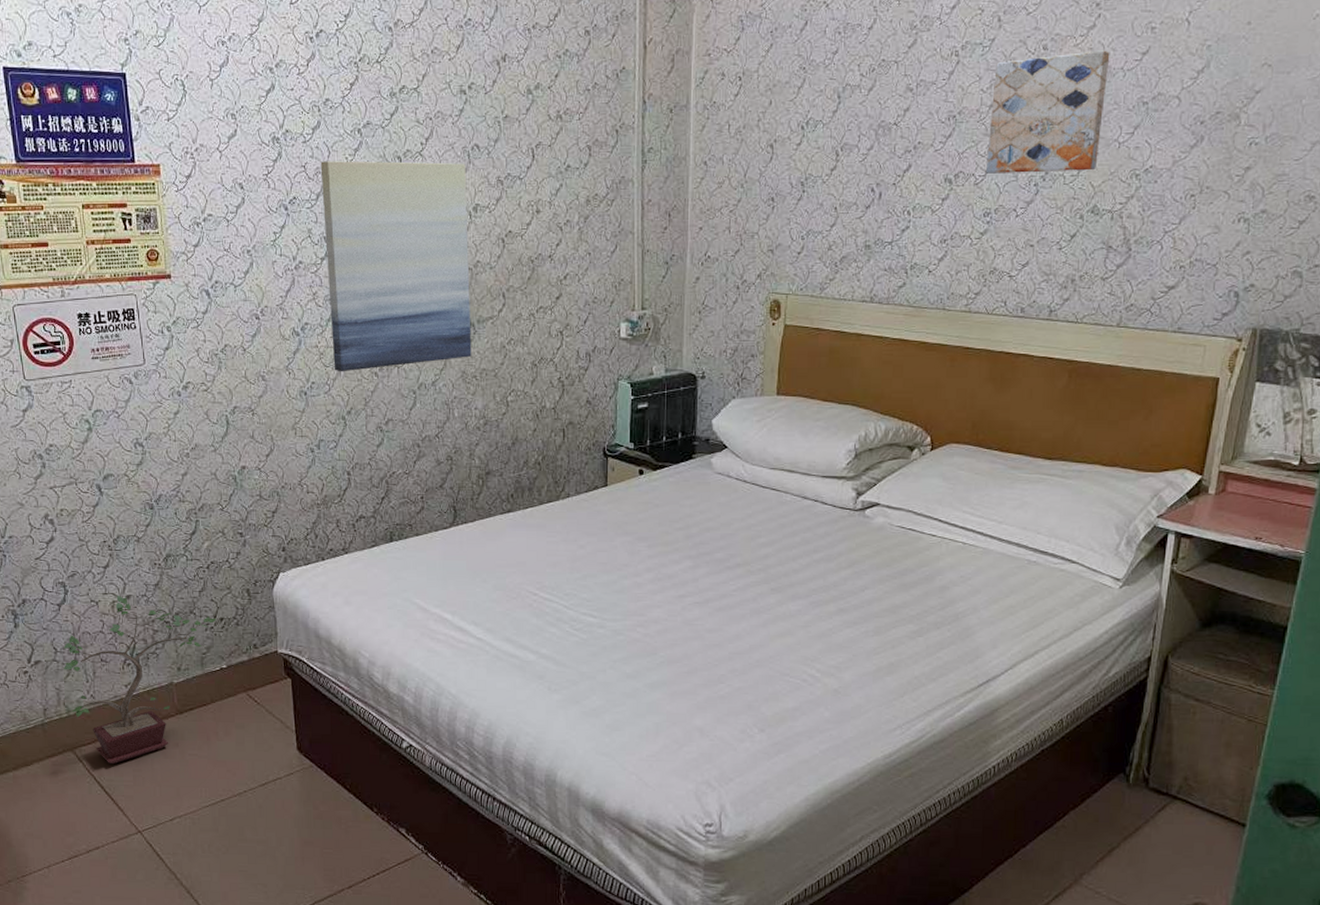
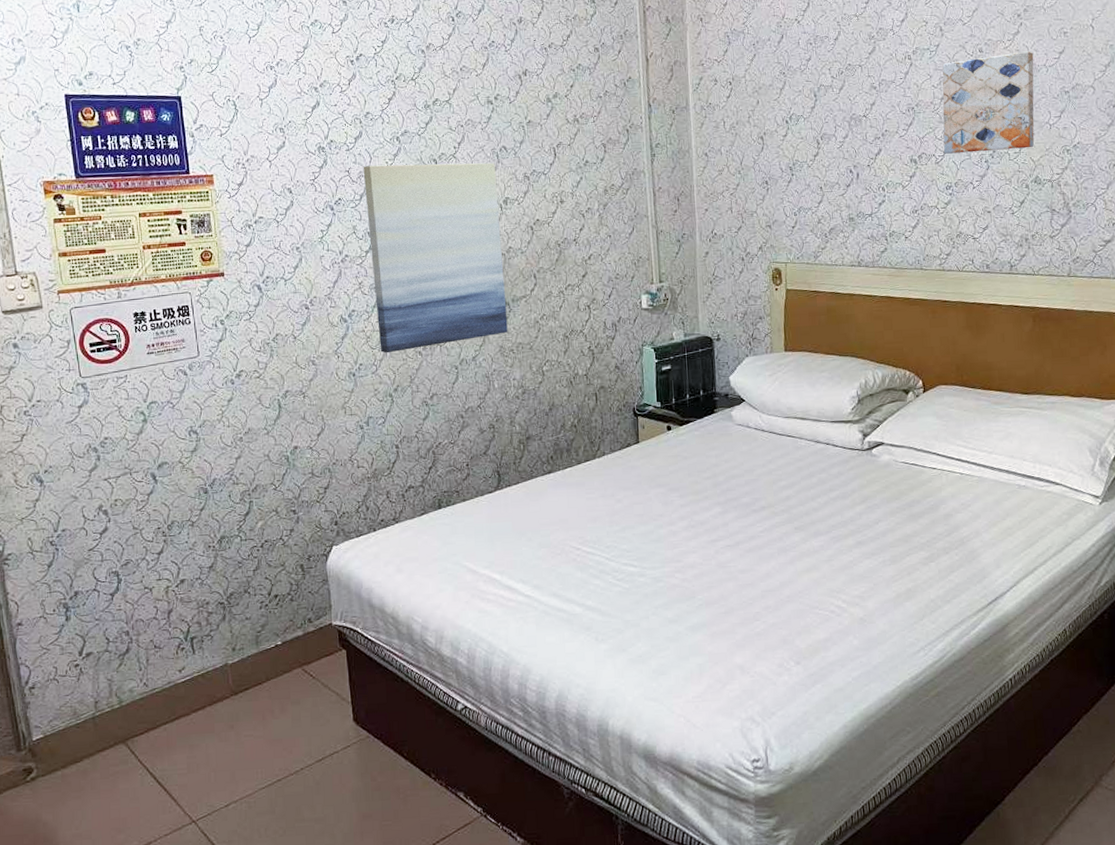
potted plant: present [64,594,217,764] -> none [116,579,271,752]

